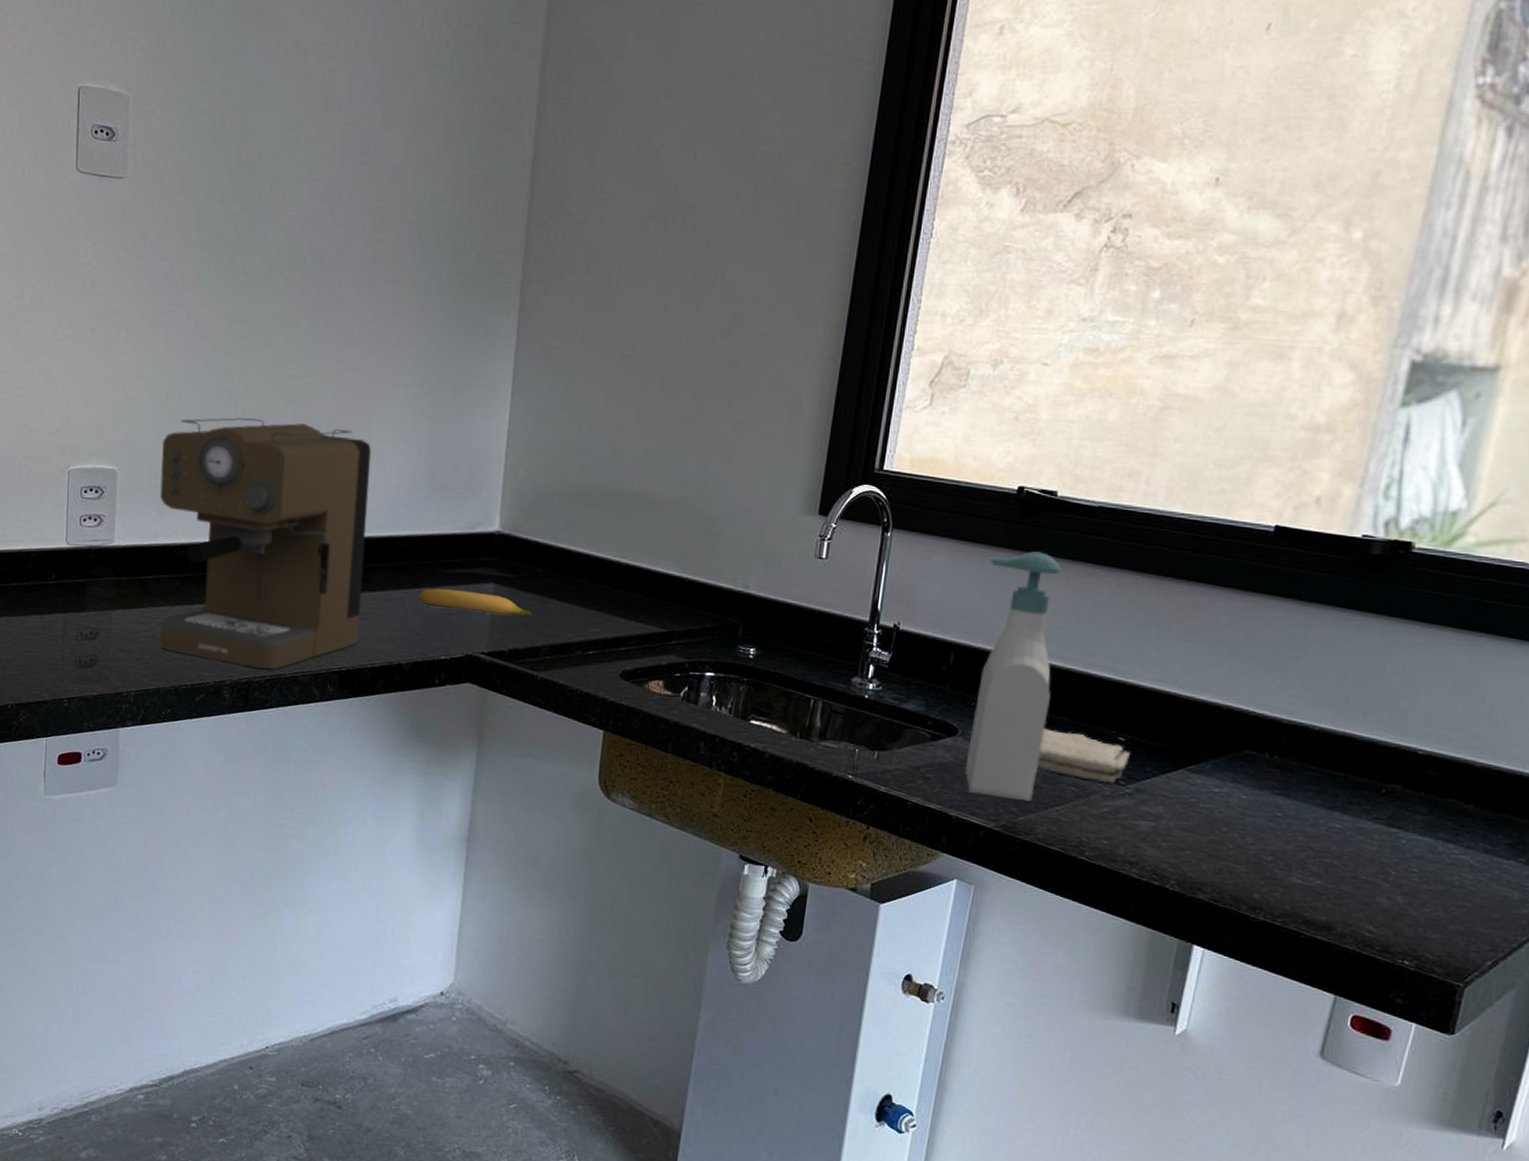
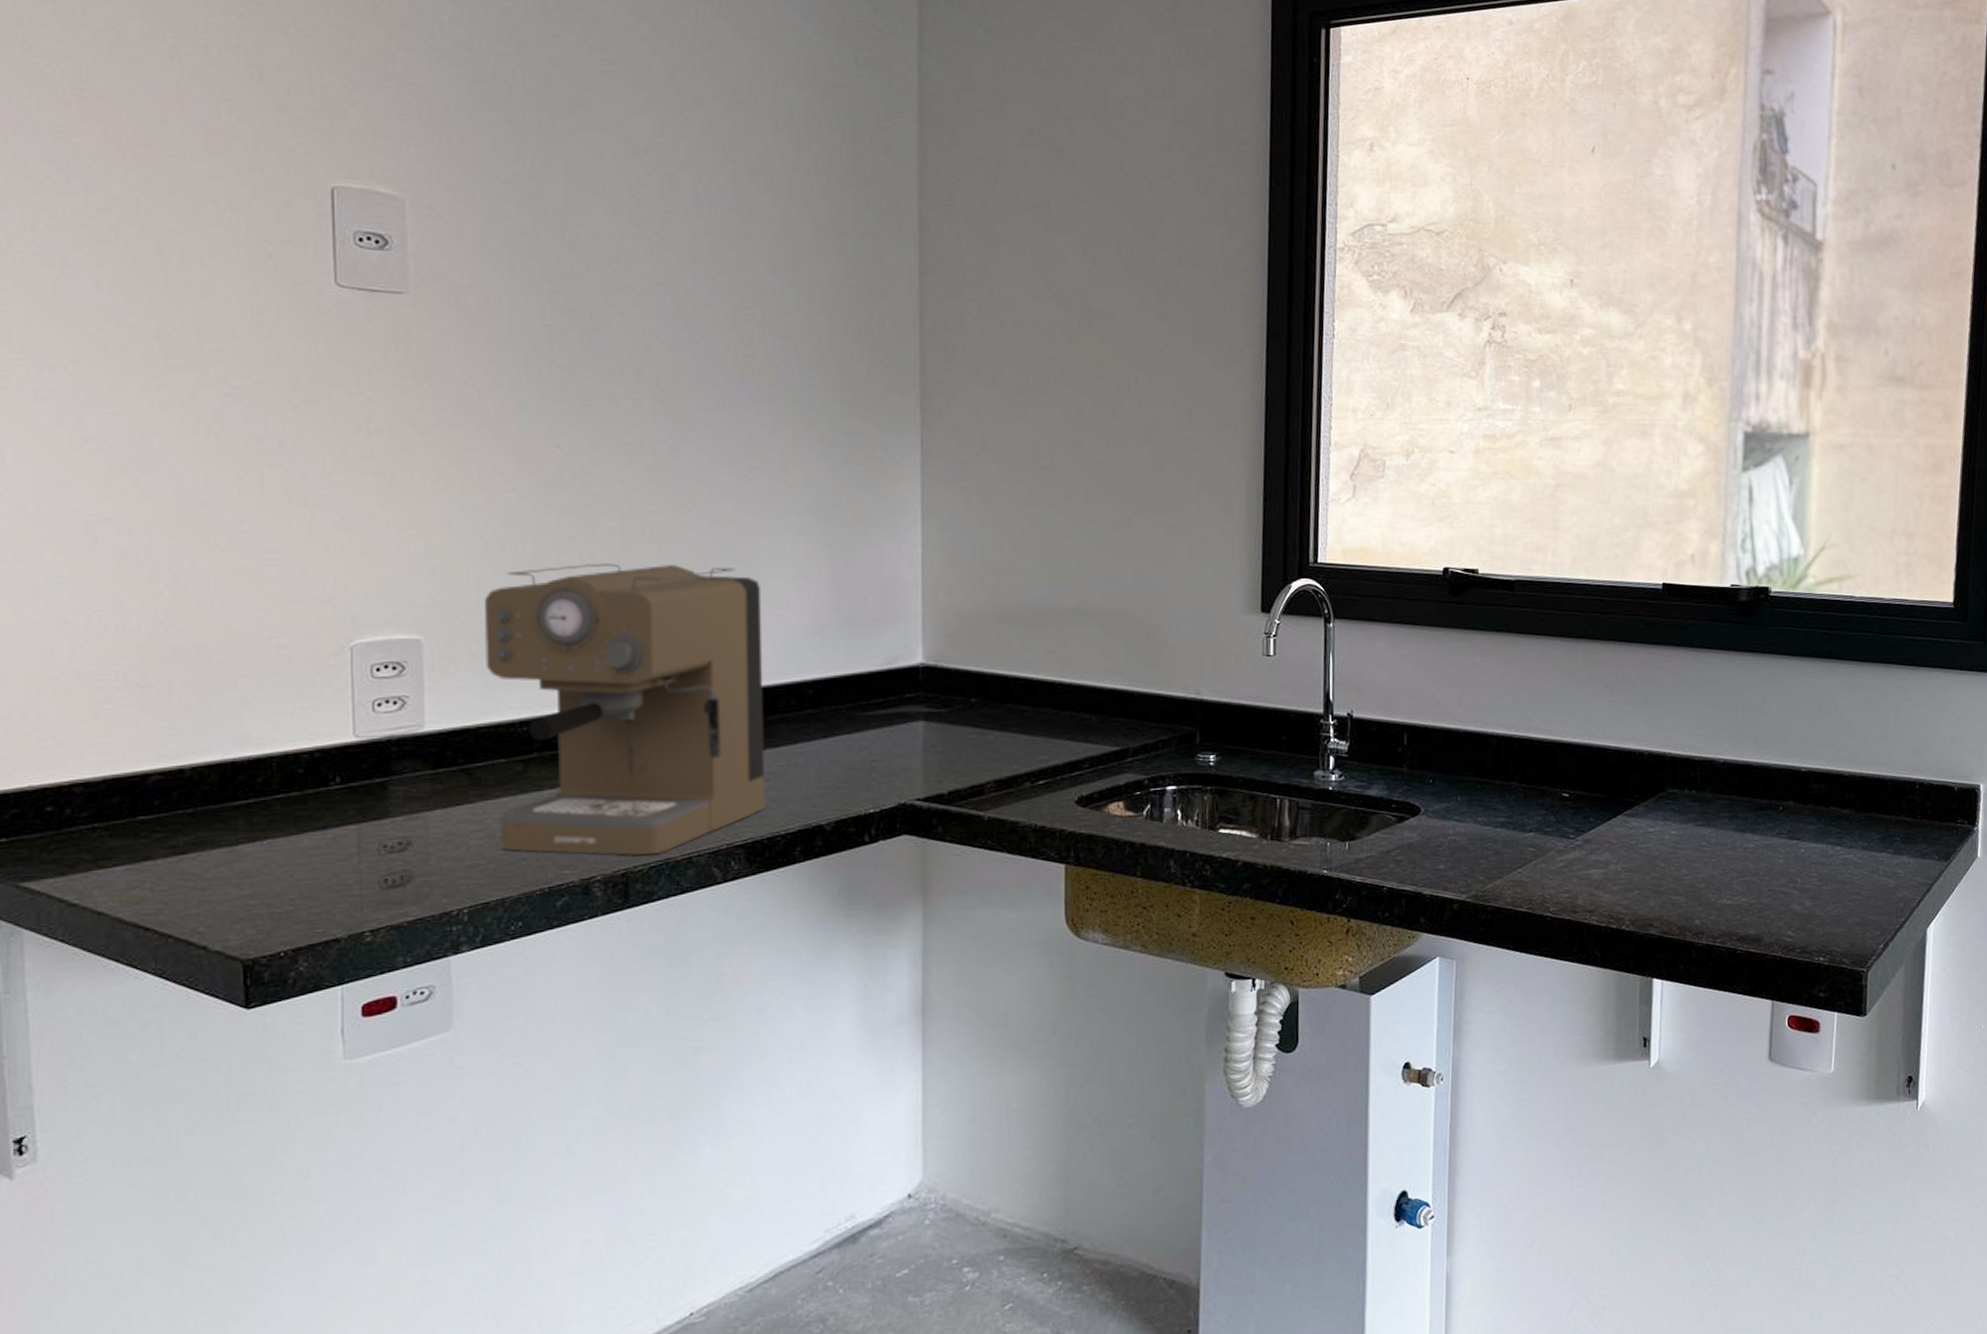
banana: present [418,588,532,618] -> none [835,733,971,756]
soap bottle: present [965,551,1062,803] -> none [1426,627,1499,870]
washcloth: present [1037,728,1131,784] -> none [1496,795,1576,839]

